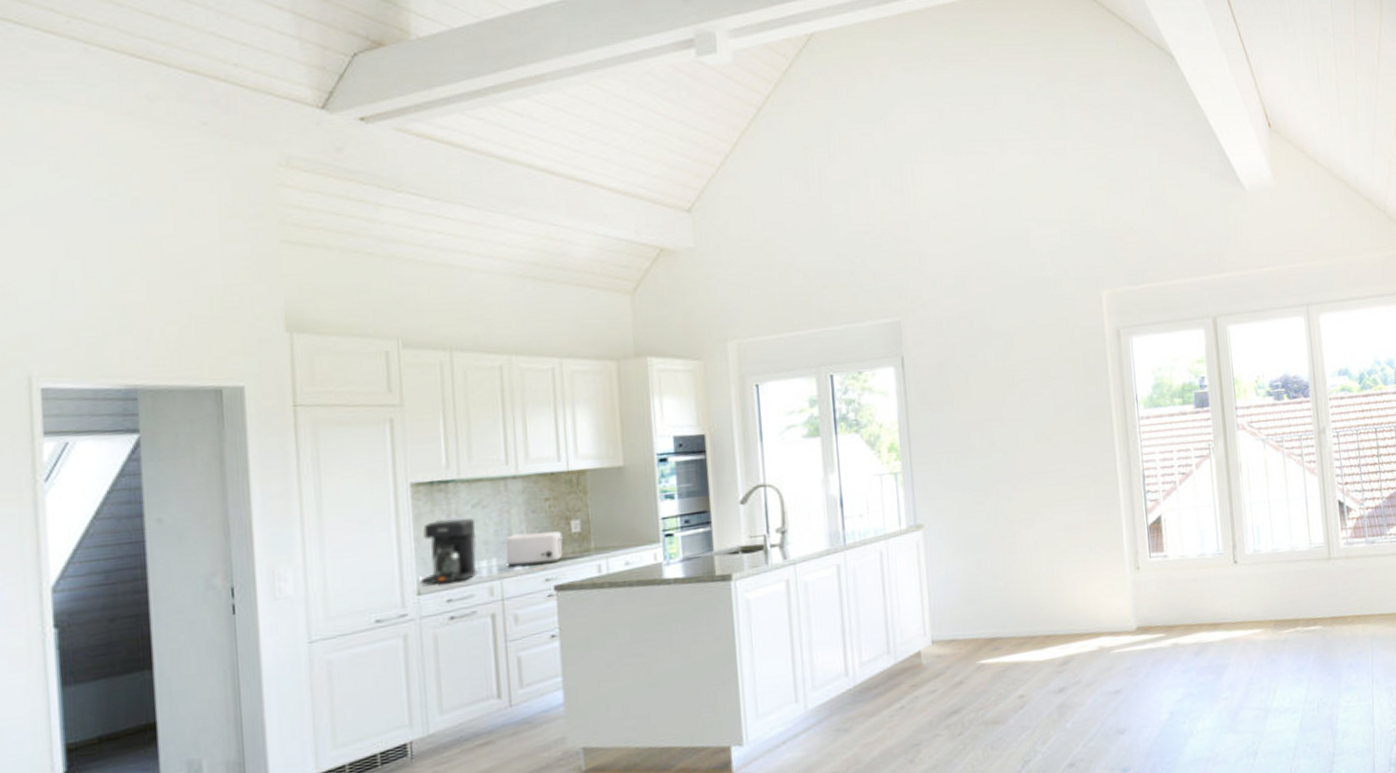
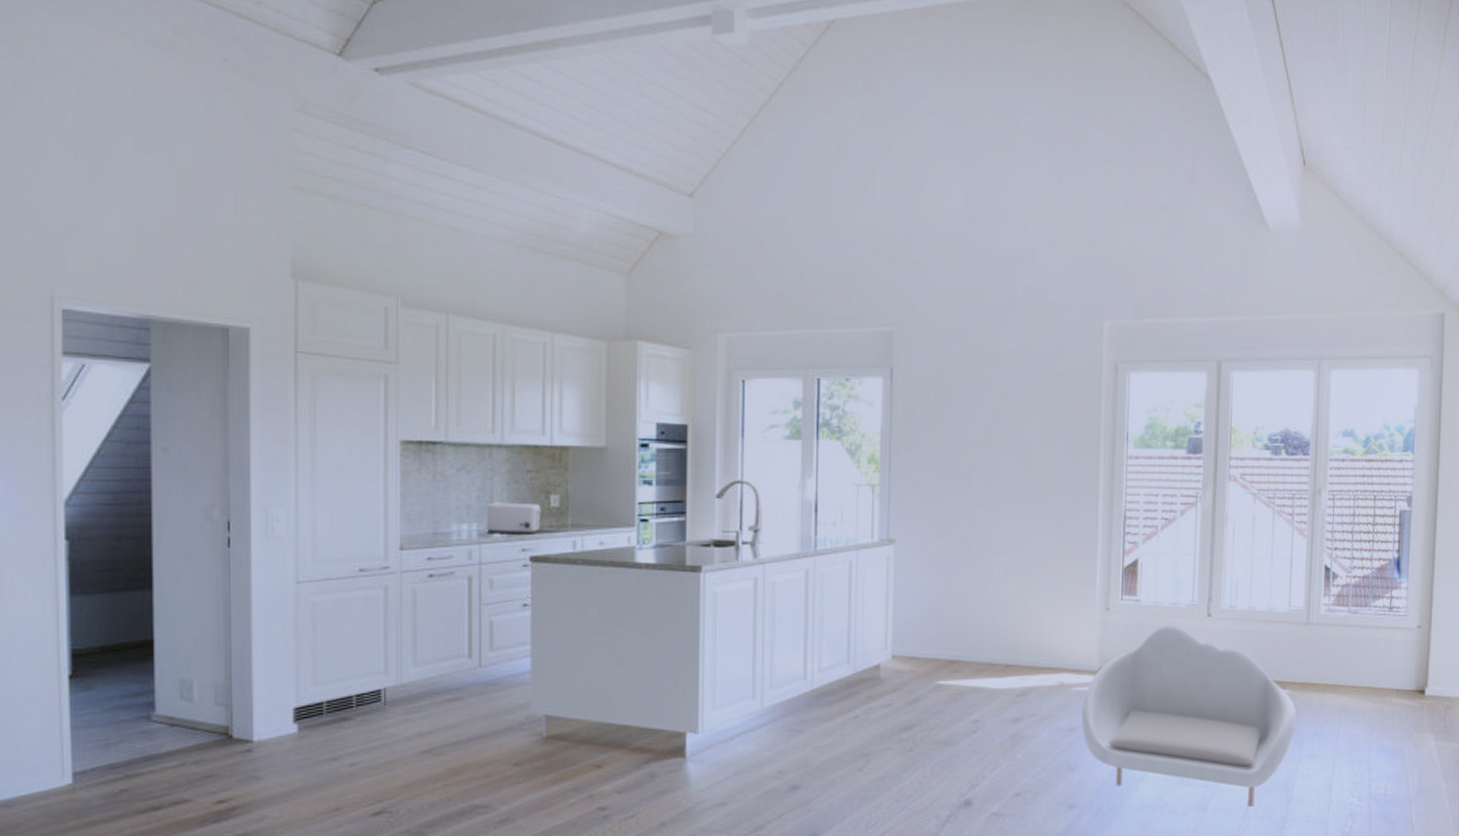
coffee maker: present [420,518,478,585] -> none [403,480,459,542]
armchair: none [1124,576,1332,747] -> present [1081,625,1297,807]

